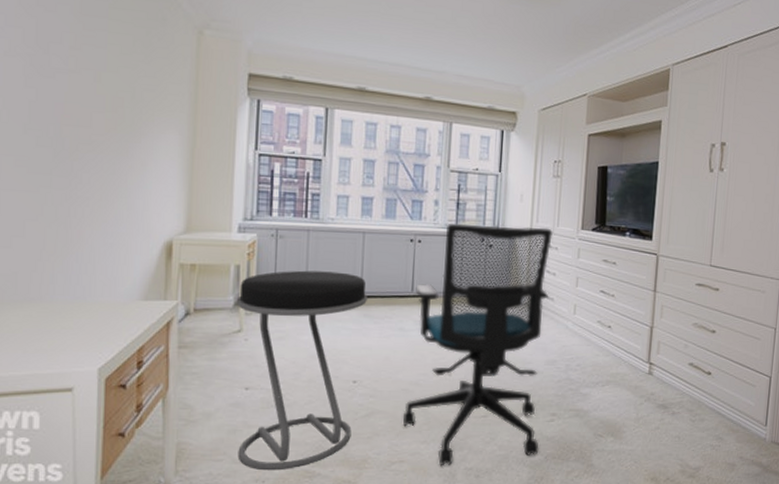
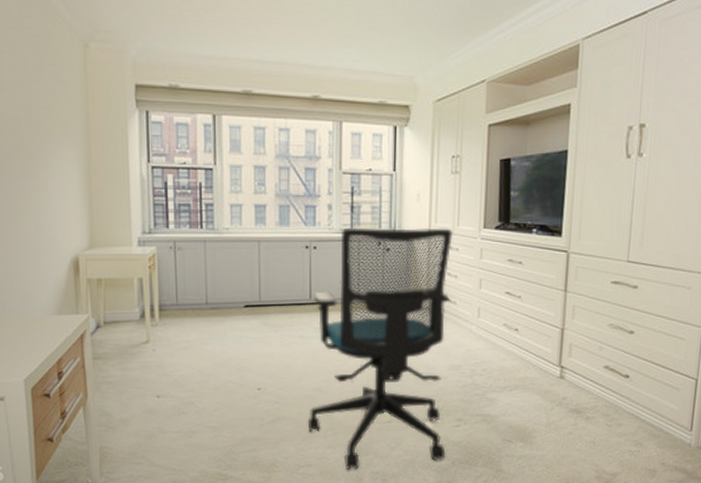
stool: present [236,270,367,471] -> none [142,281,266,473]

